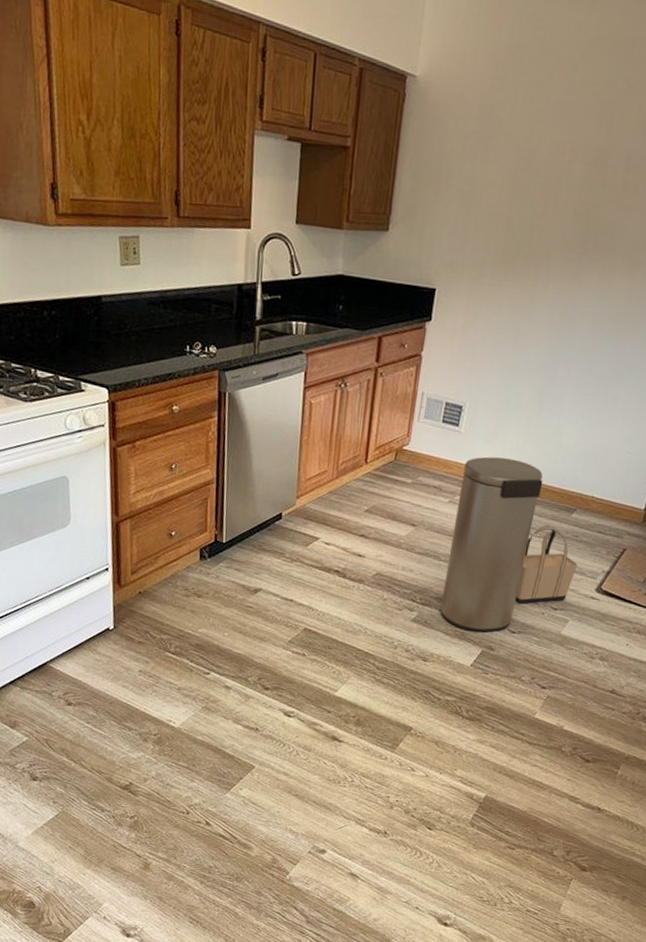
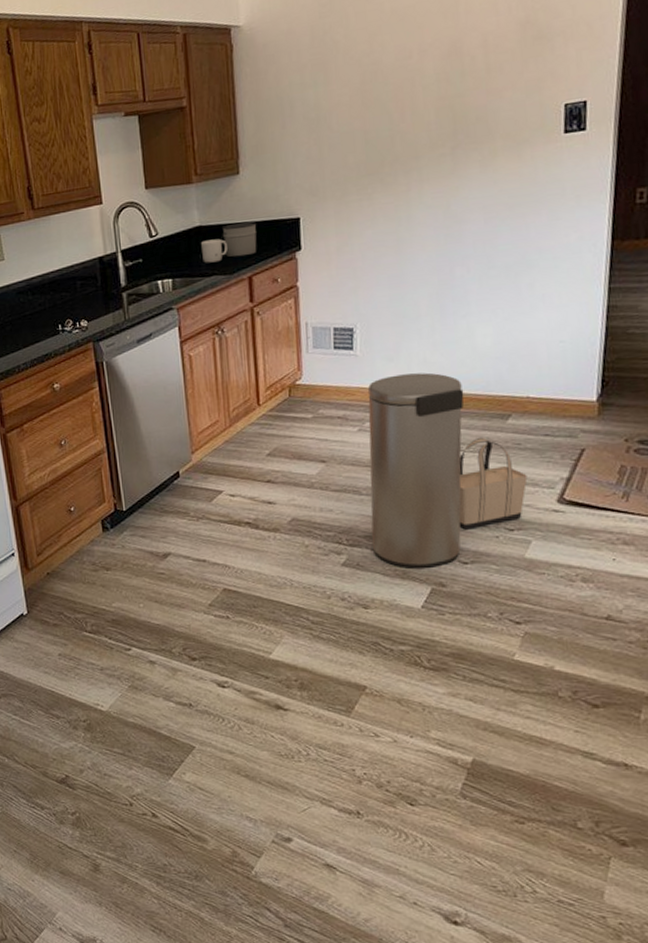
mug: none [339,290,365,316] -> present [200,238,228,263]
bucket: none [359,279,396,315] -> present [221,221,257,257]

